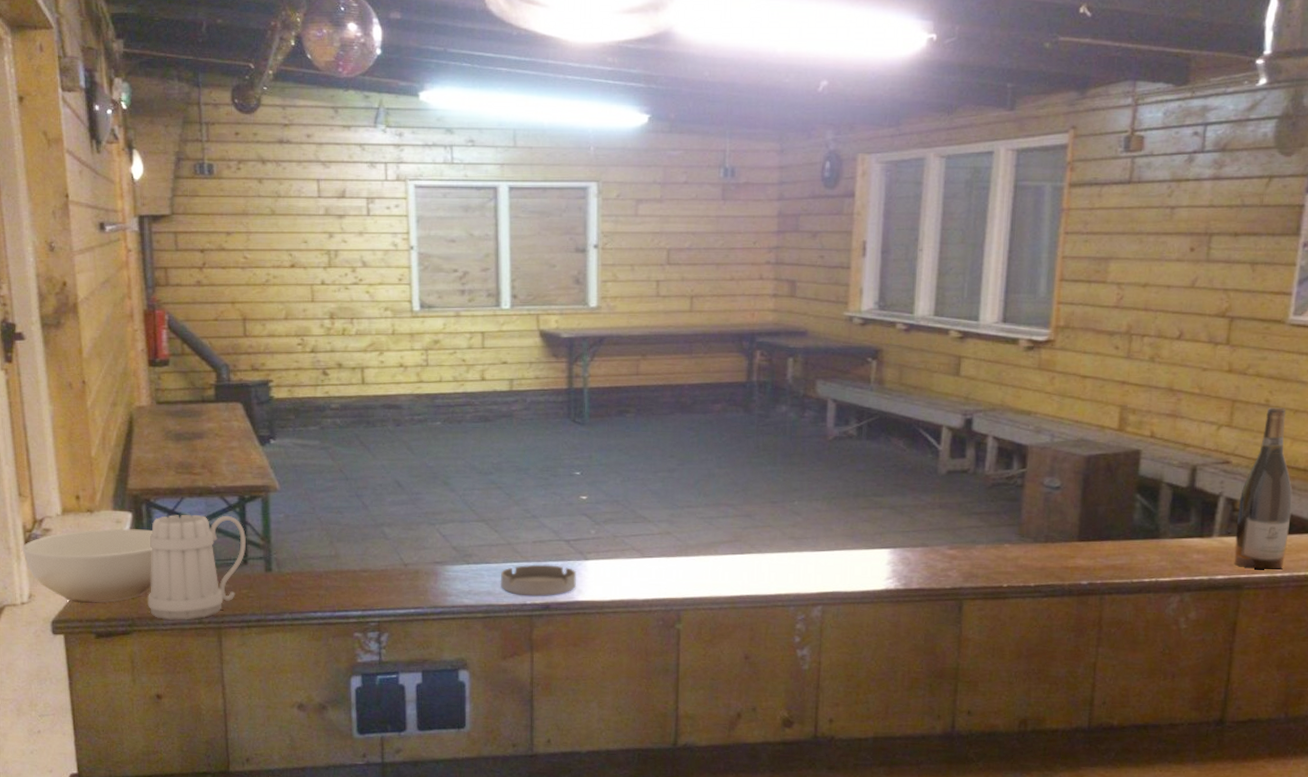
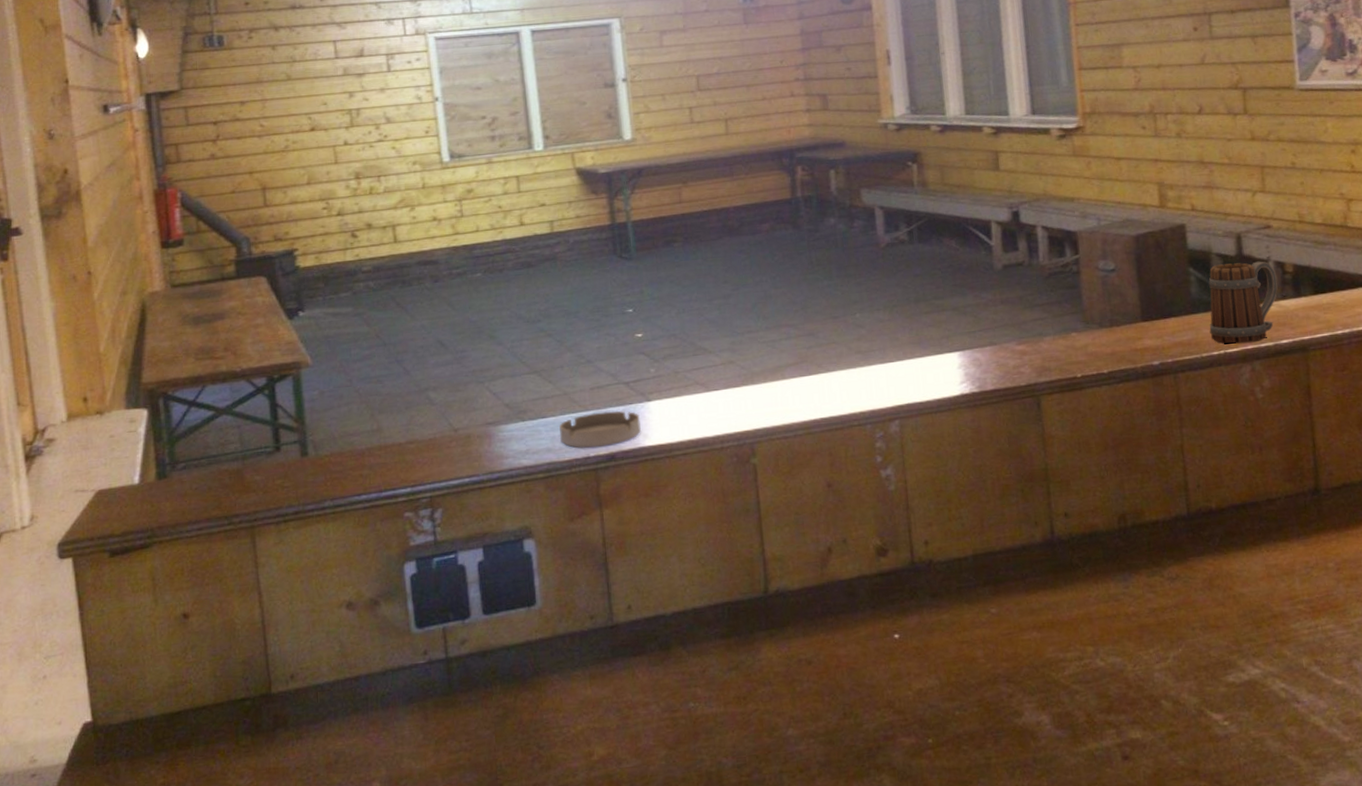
bowl: present [22,528,153,603] -> none [22,425,173,519]
beer mug: present [148,514,247,621] -> none [169,399,278,526]
beer mug: none [1145,494,1226,575] -> present [1208,261,1278,345]
wine bottle: present [1234,407,1293,569] -> none [1287,168,1342,329]

